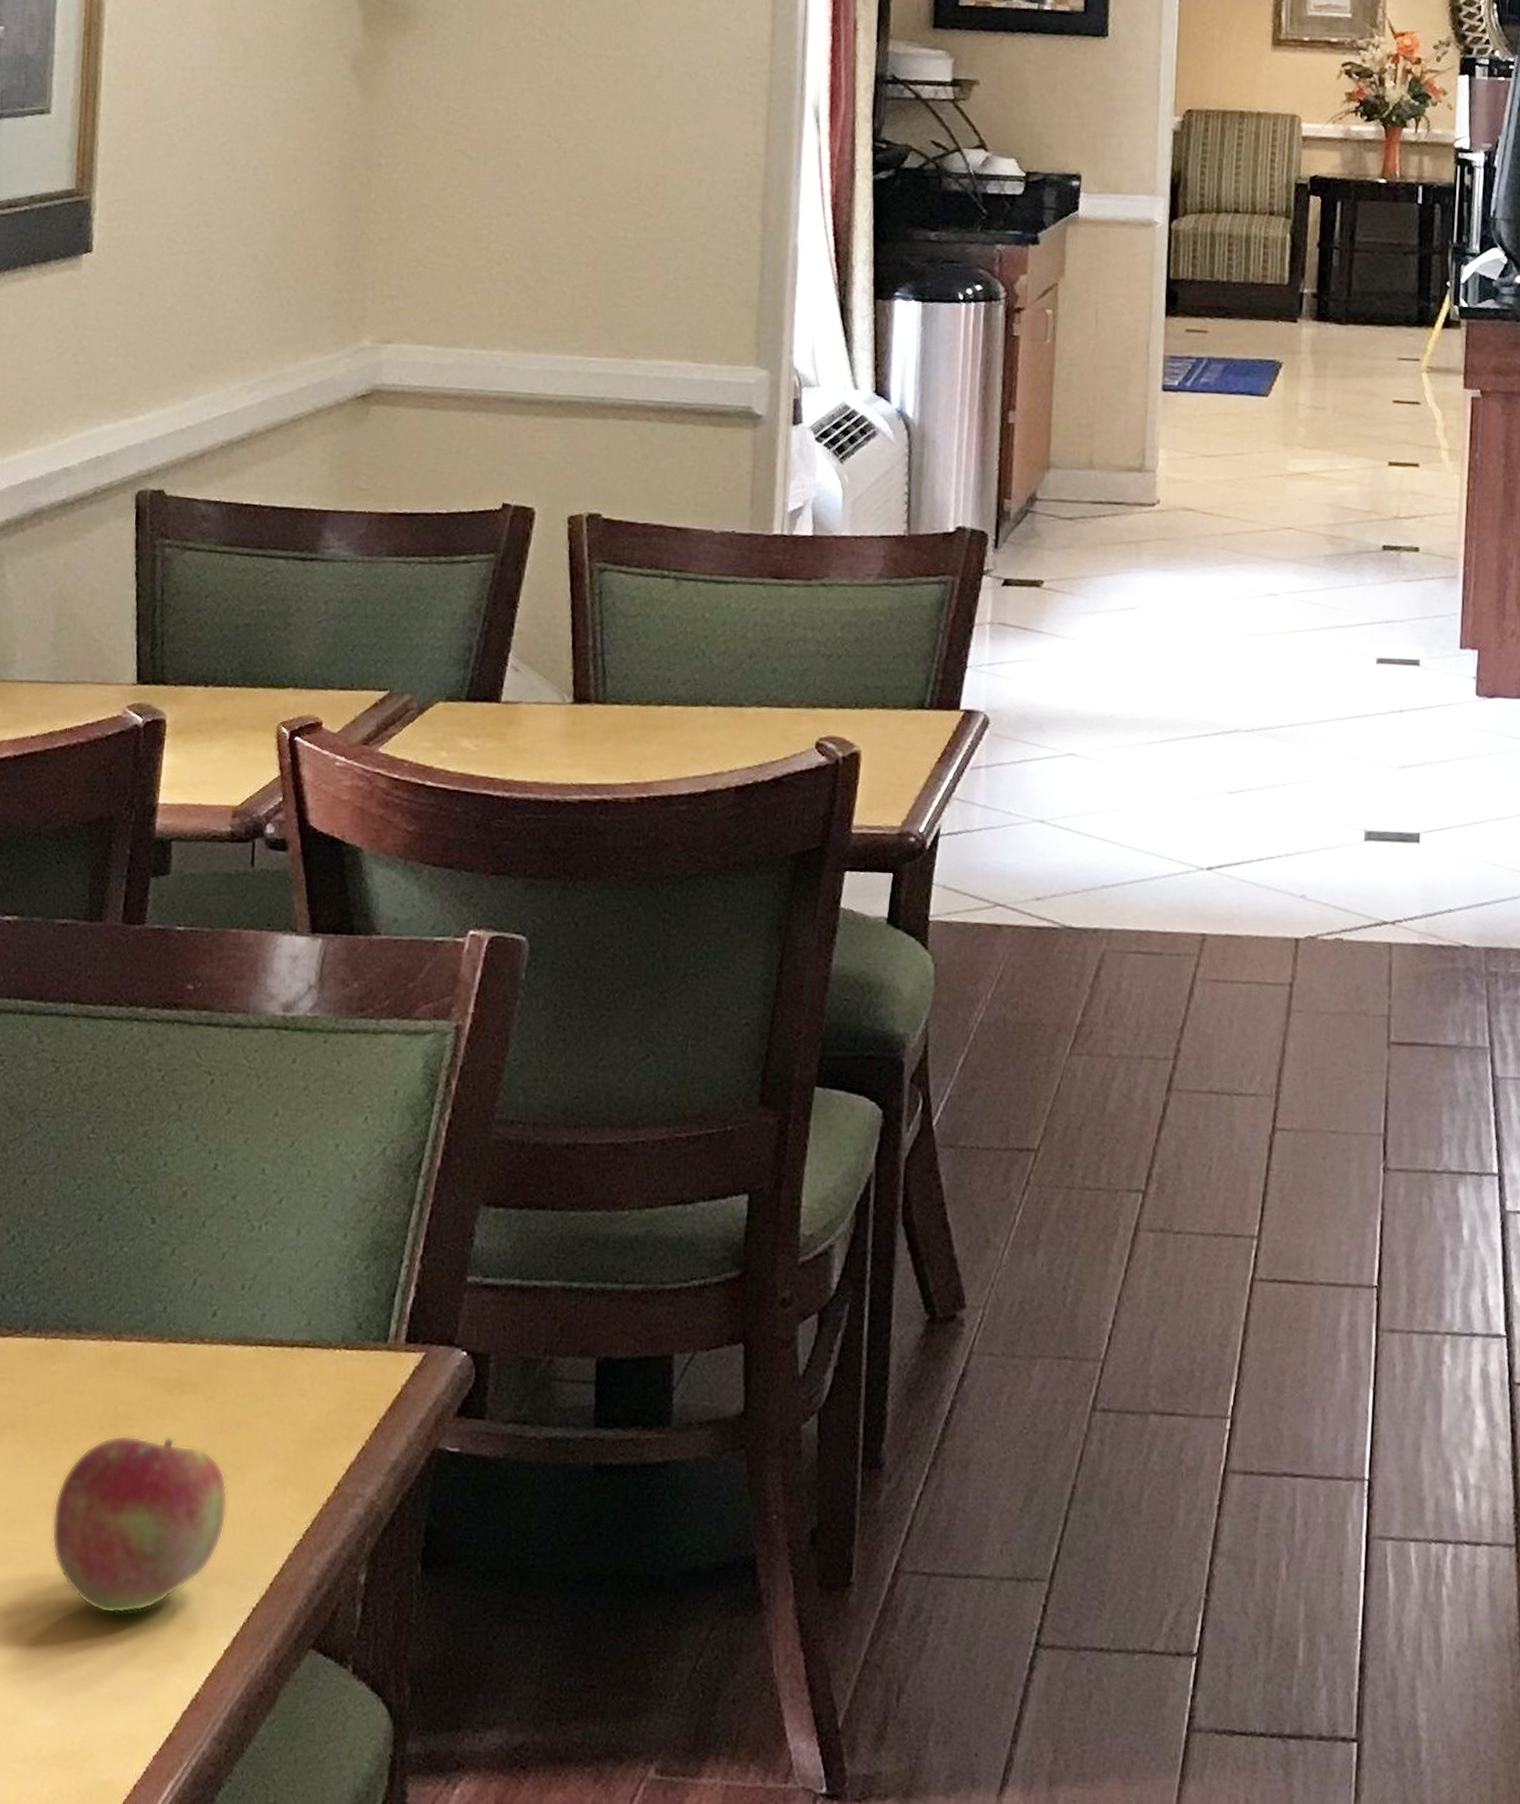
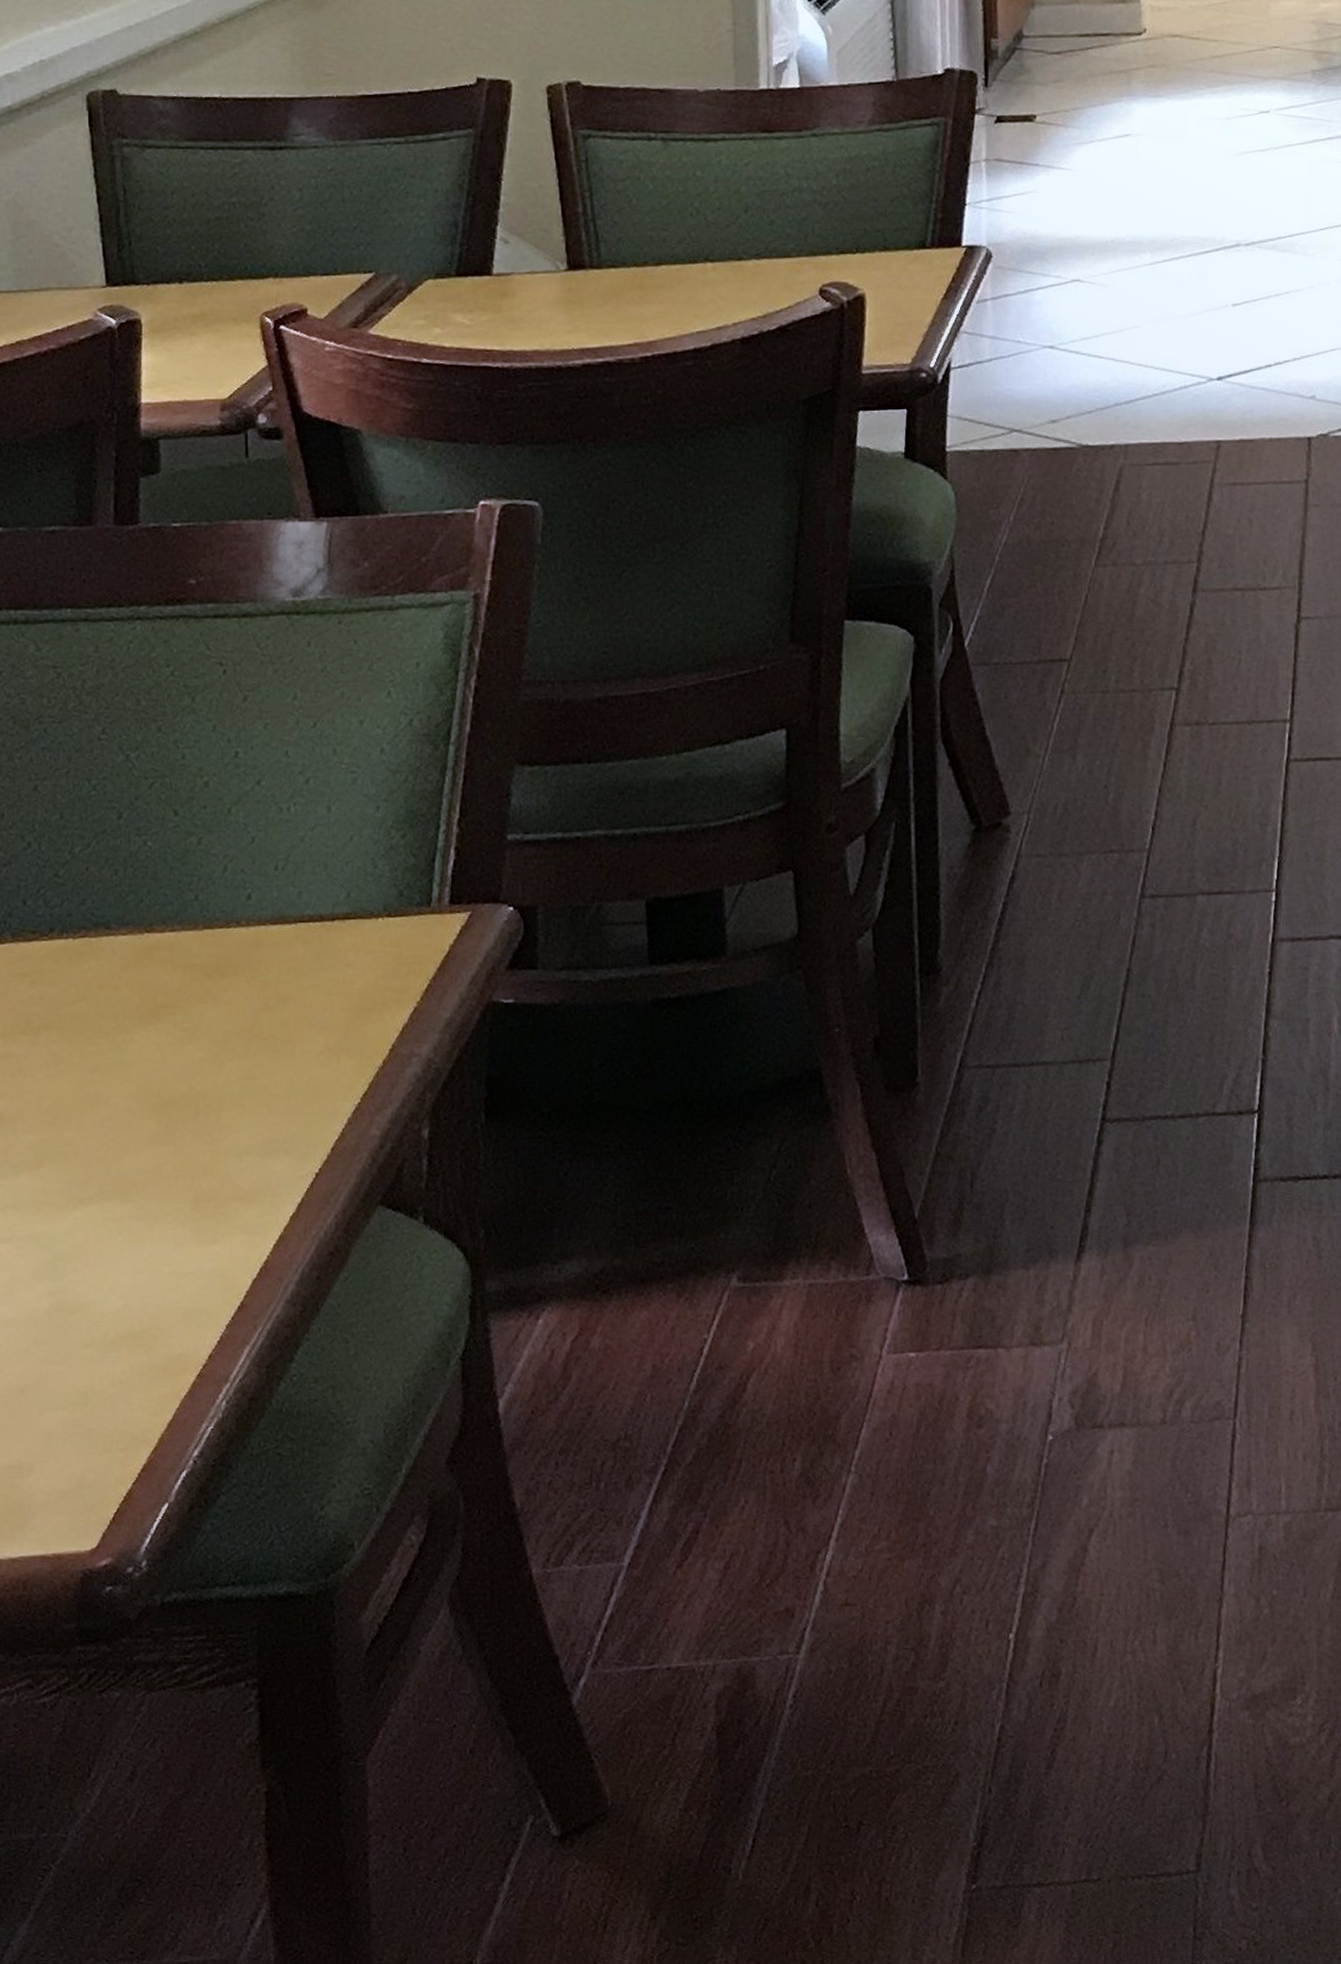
fruit: present [51,1435,228,1614] -> none [98,1020,280,1196]

